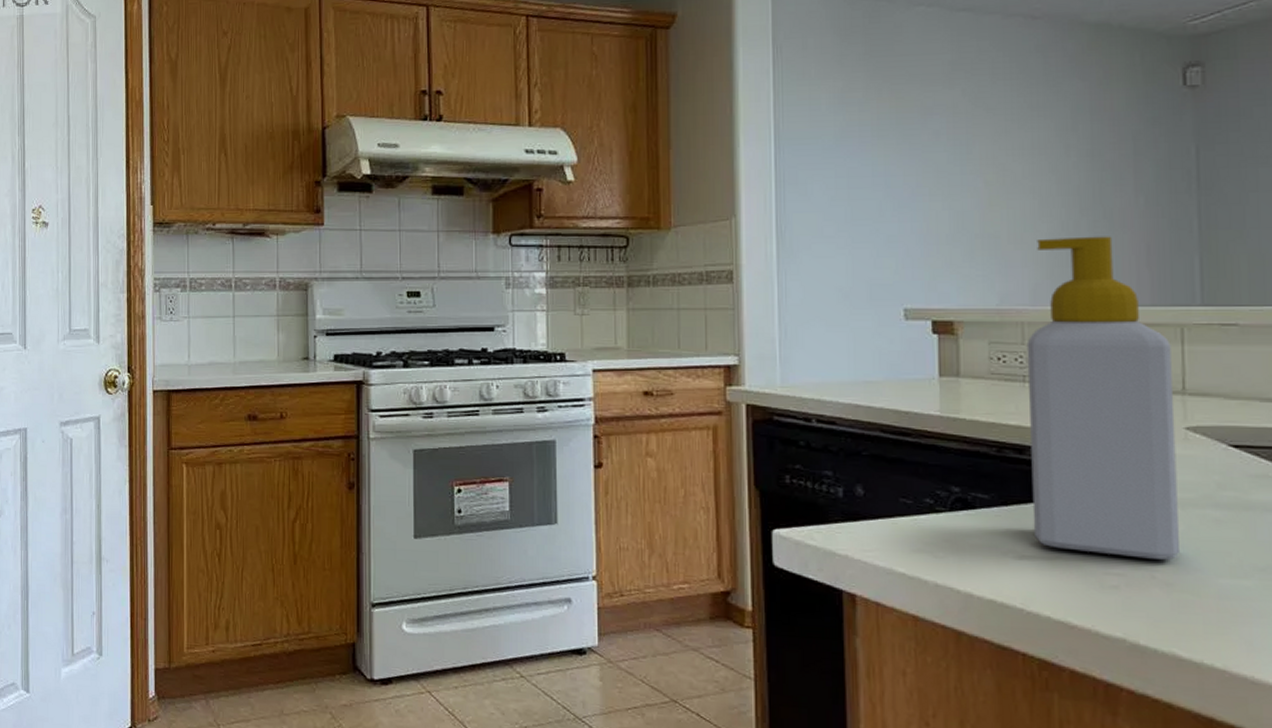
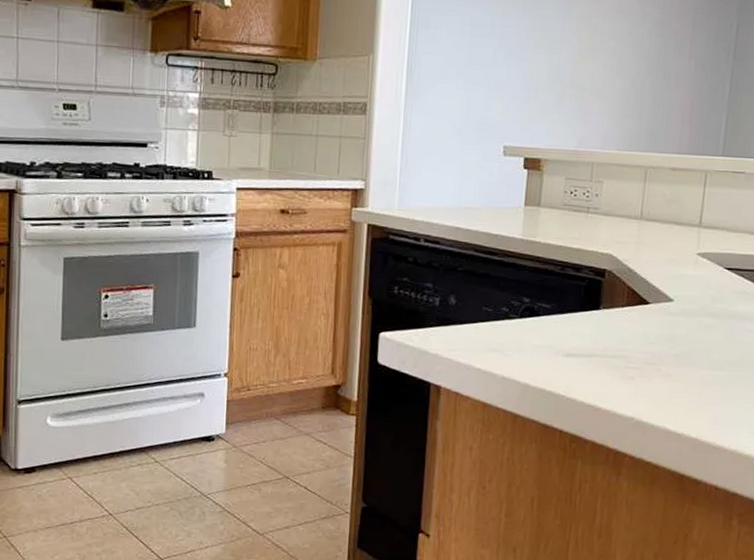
soap bottle: present [1026,236,1181,560] -> none [580,92,697,356]

